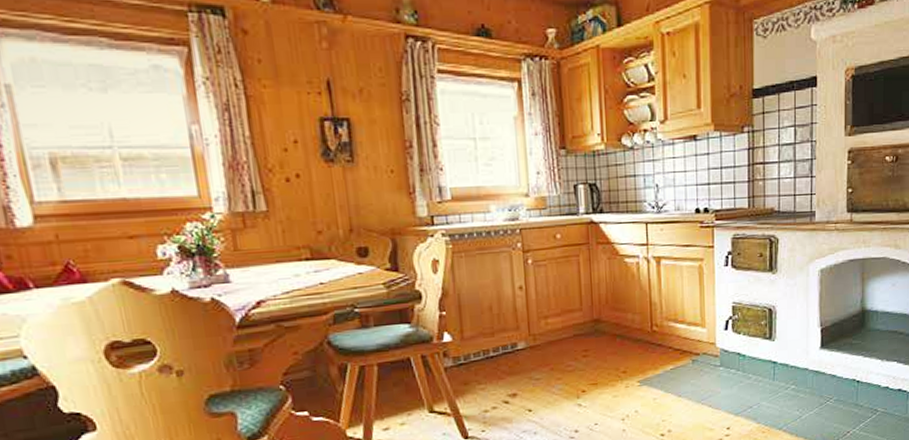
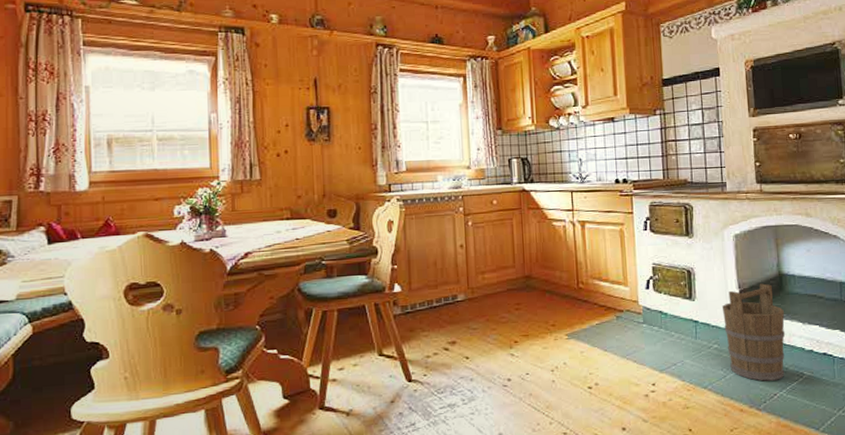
bucket: none [802,320,864,420] -> present [721,283,786,381]

